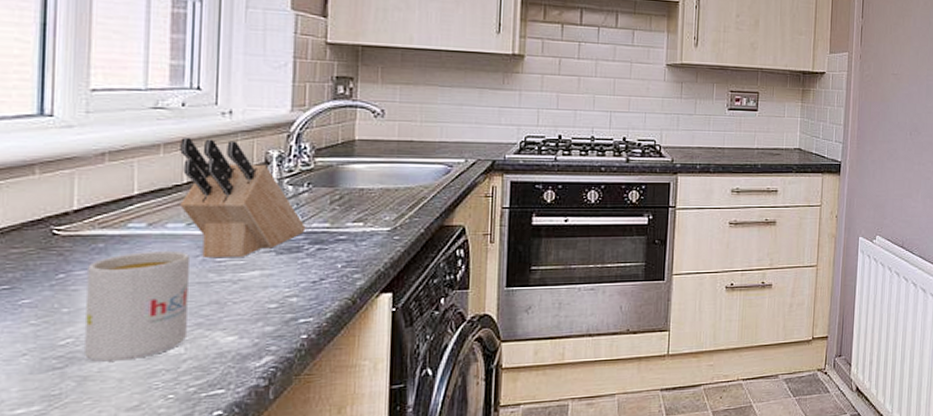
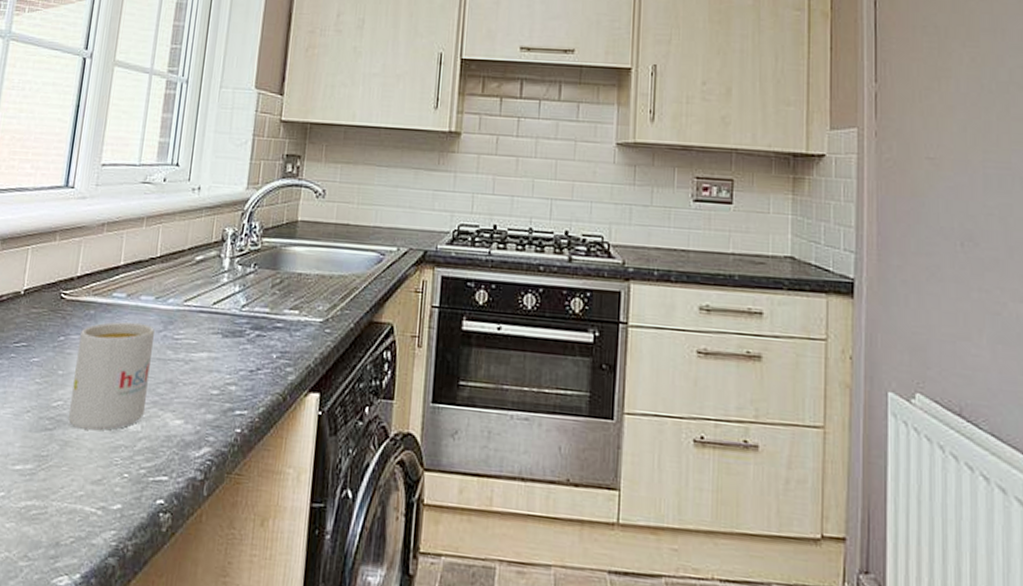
knife block: present [180,136,306,259] -> none [152,211,249,336]

